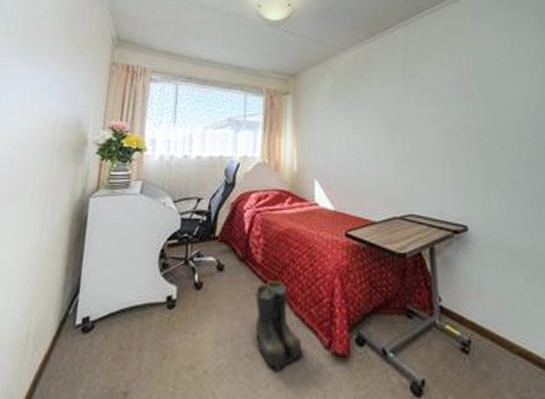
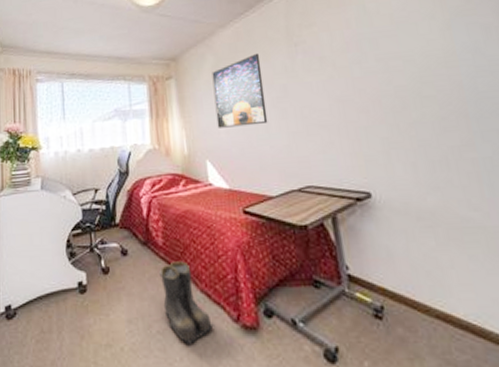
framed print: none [329,79,378,150] -> present [212,53,268,128]

